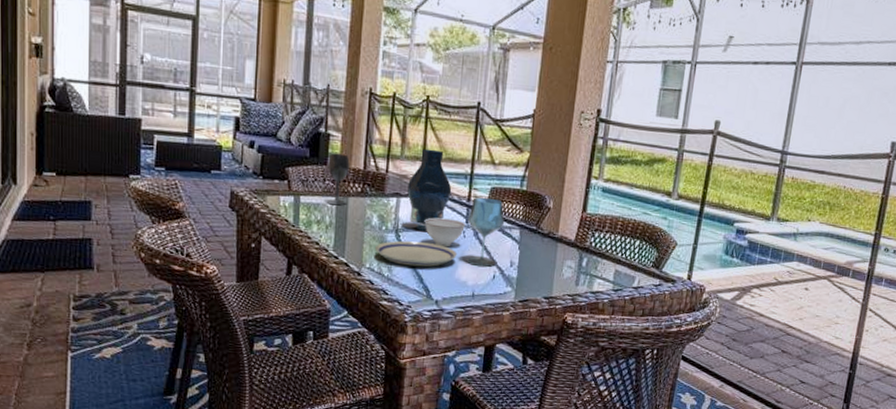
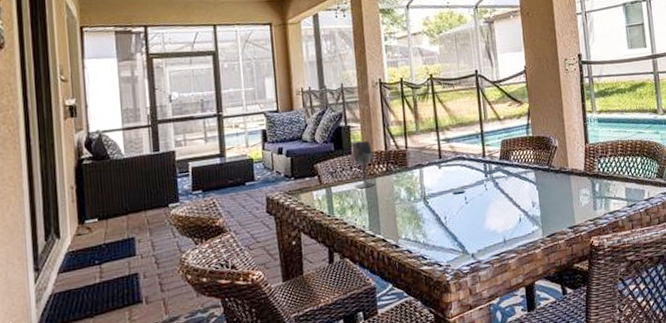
plate: present [375,240,457,267] -> none [408,202,483,229]
vase: present [407,148,452,231] -> none [427,118,468,194]
bowl: present [424,217,466,247] -> none [448,176,486,204]
wine glass: present [467,197,505,267] -> none [486,149,520,214]

